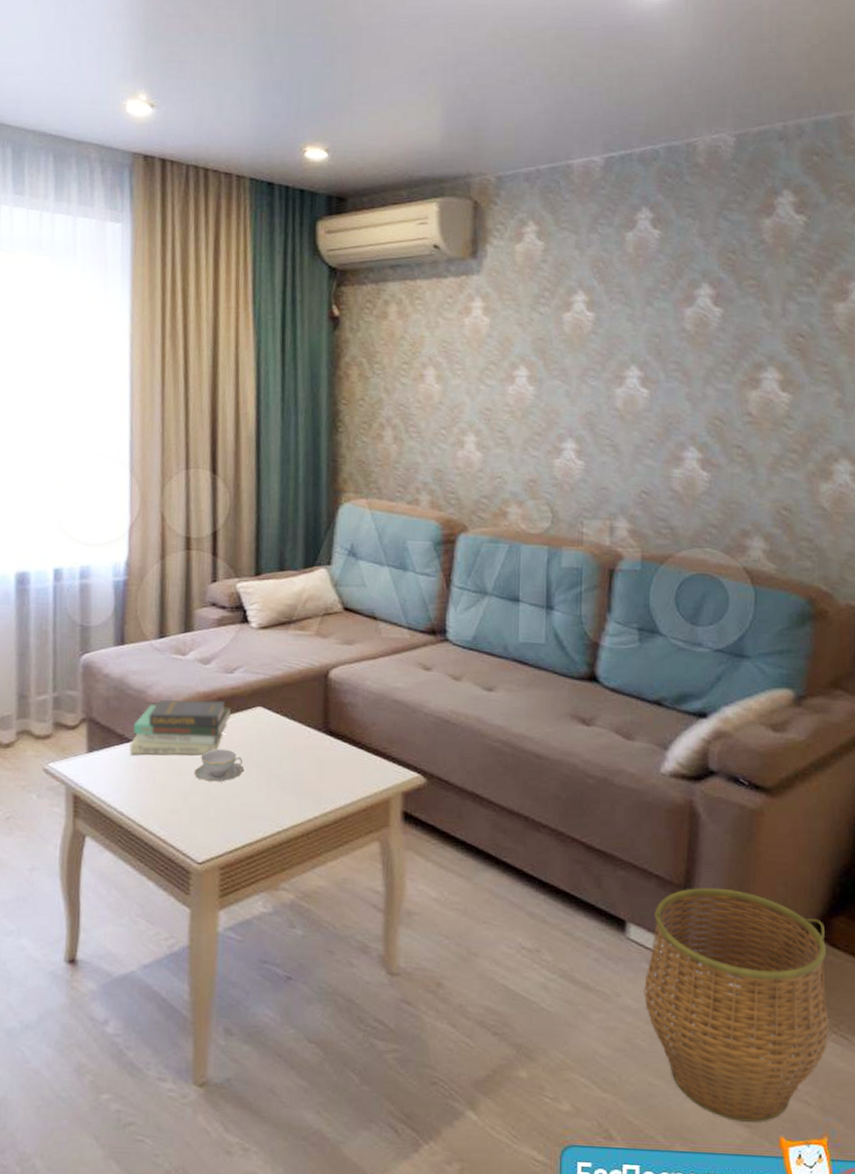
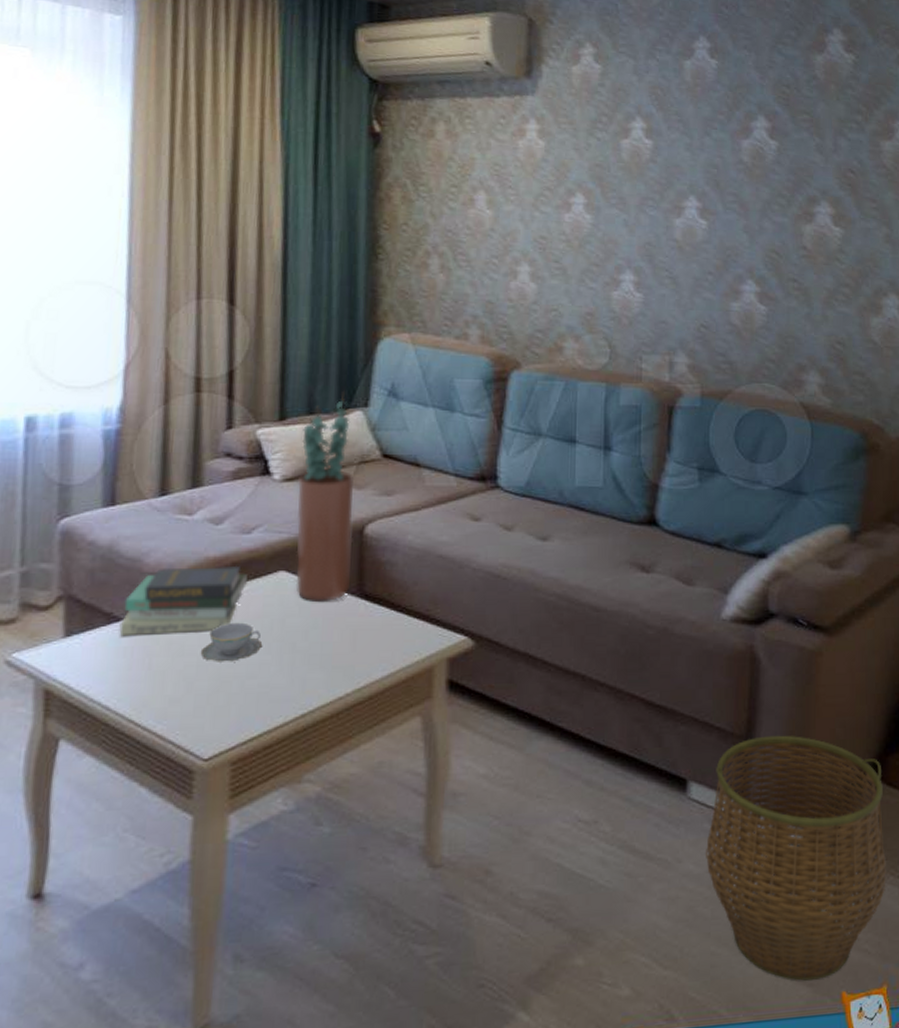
vase: none [271,550,320,735] -> present [295,390,355,601]

